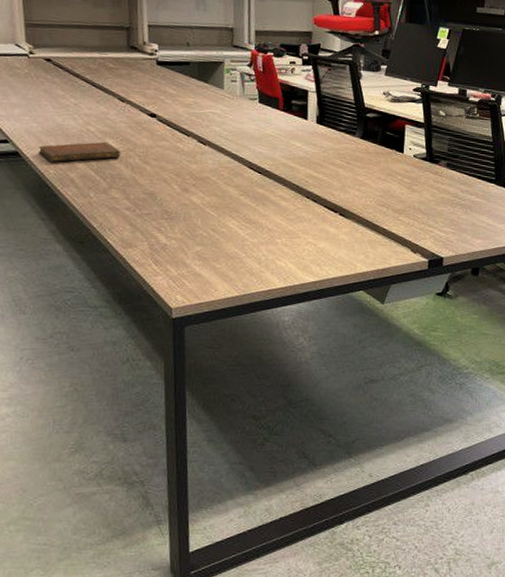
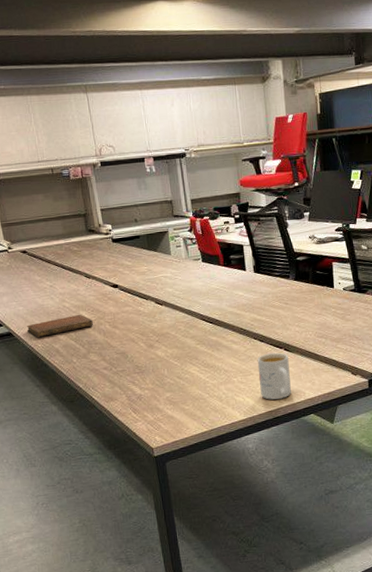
mug: none [305,216,343,269] -> present [257,352,291,400]

